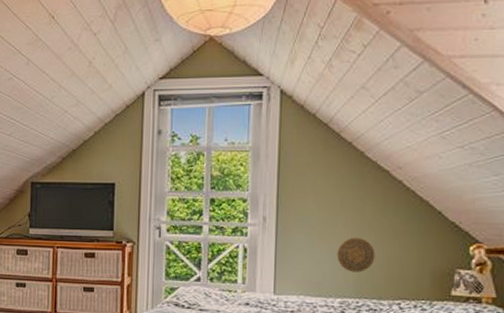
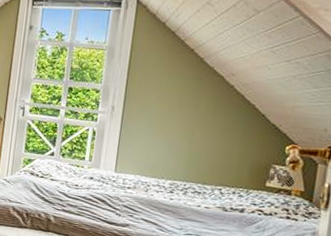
decorative plate: present [336,238,375,273] -> none [171,130,205,160]

